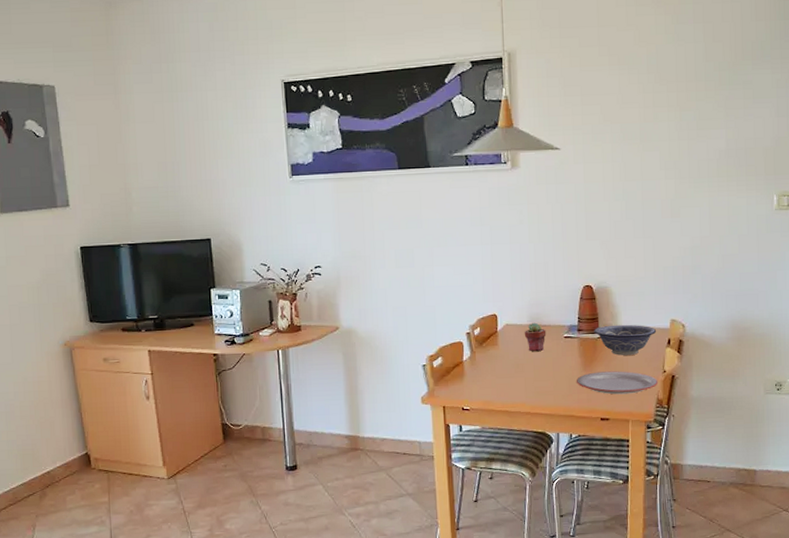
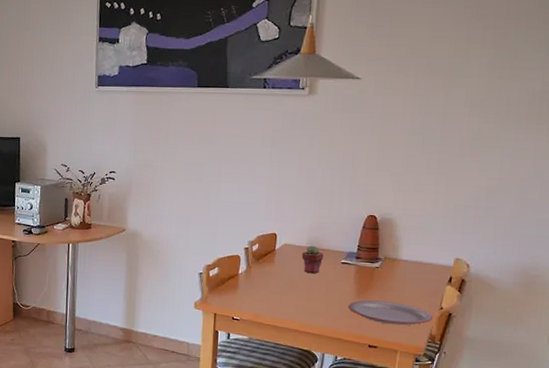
decorative bowl: present [594,324,657,355] -> none [372,256,439,288]

